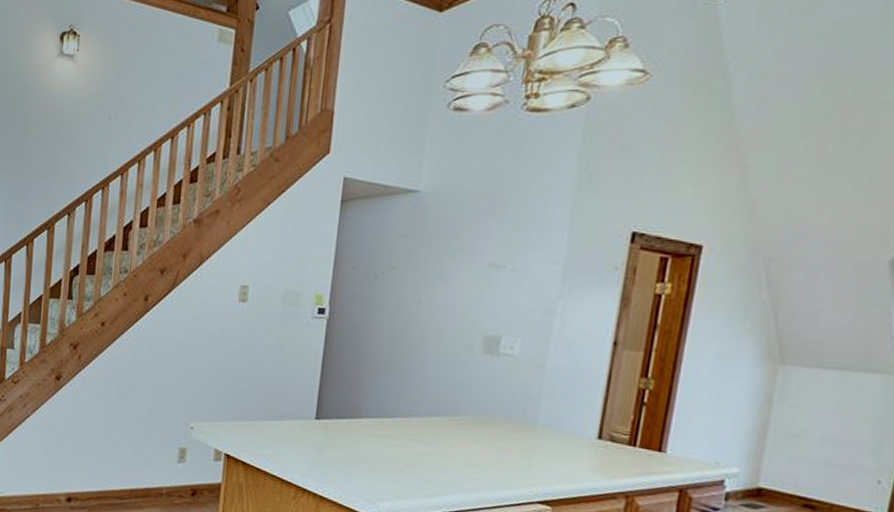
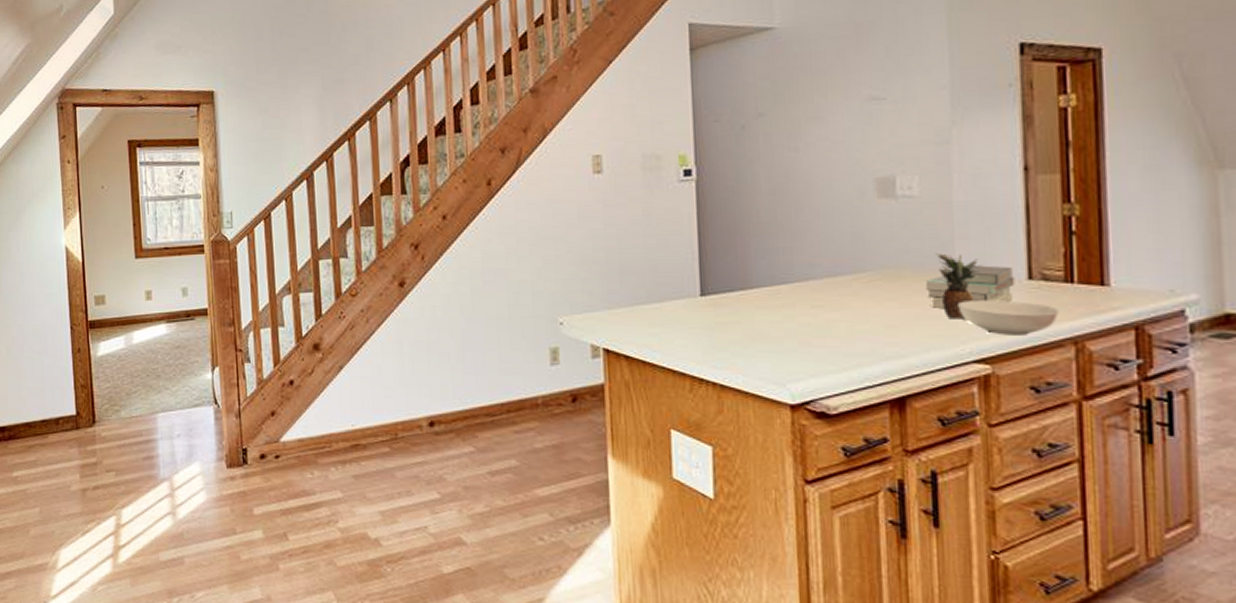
books: none [508,421,587,456] -> present [925,265,1015,308]
fruit: none [520,407,562,466] -> present [936,253,983,319]
bowl: none [532,450,619,487] -> present [956,300,1060,337]

